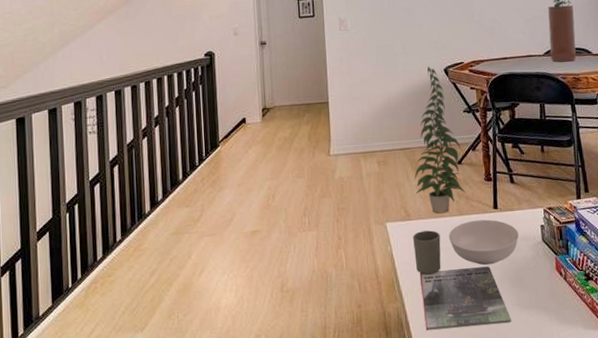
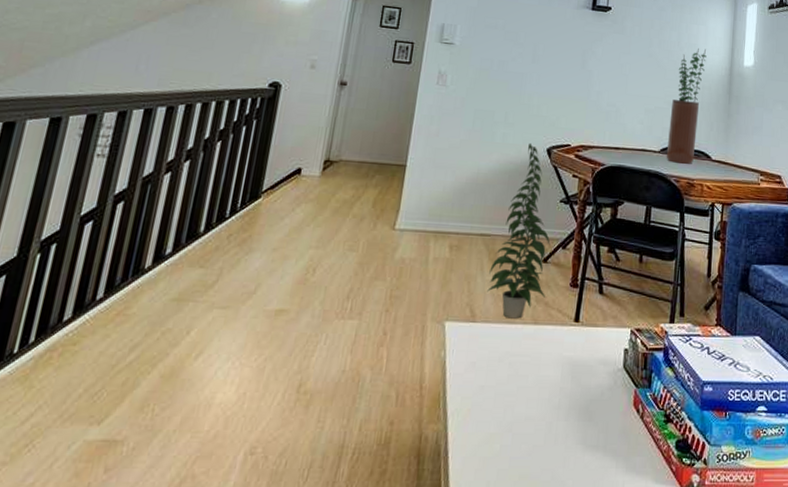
mug: present [413,230,441,275] -> none [470,337,507,393]
magazine: present [420,266,511,331] -> none [467,388,572,466]
bowl: present [448,219,519,265] -> none [515,332,598,390]

